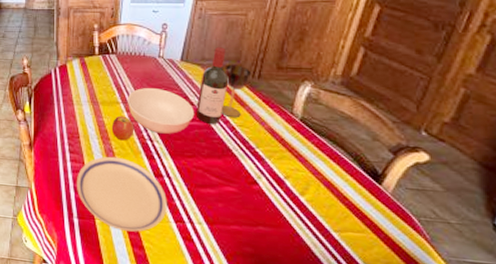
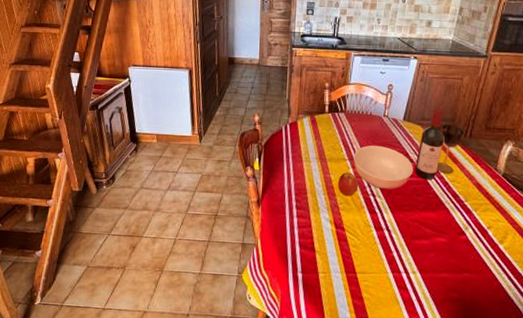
plate: present [77,156,167,232] -> none [302,211,386,284]

